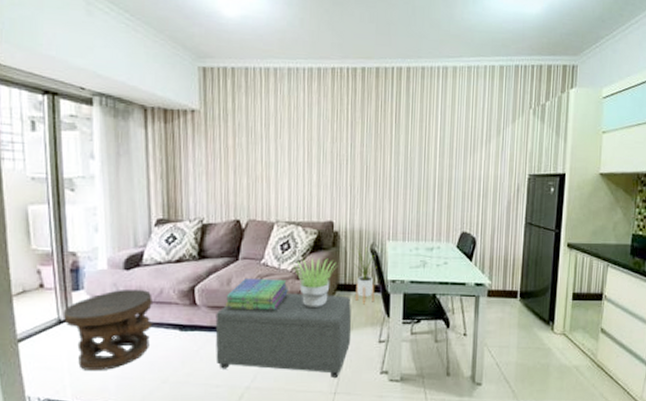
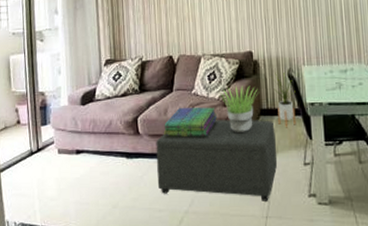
side table: present [62,288,153,370] -> none [34,121,105,196]

